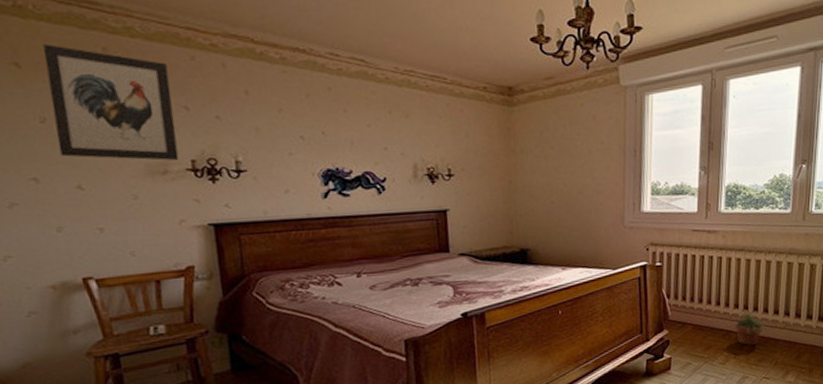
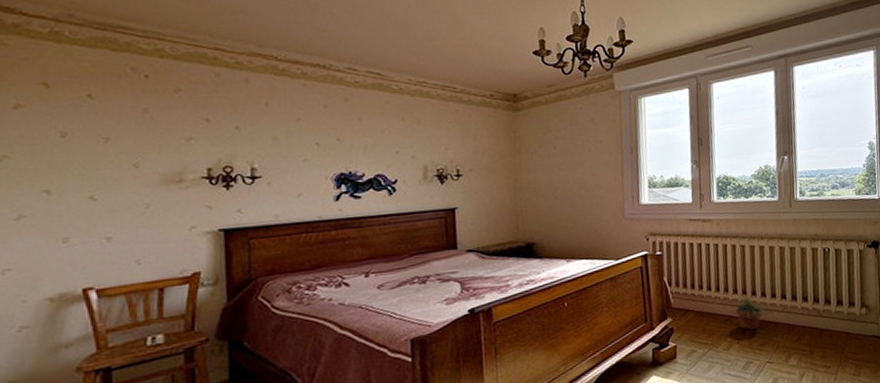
wall art: present [43,44,179,161] -> none [73,65,195,170]

